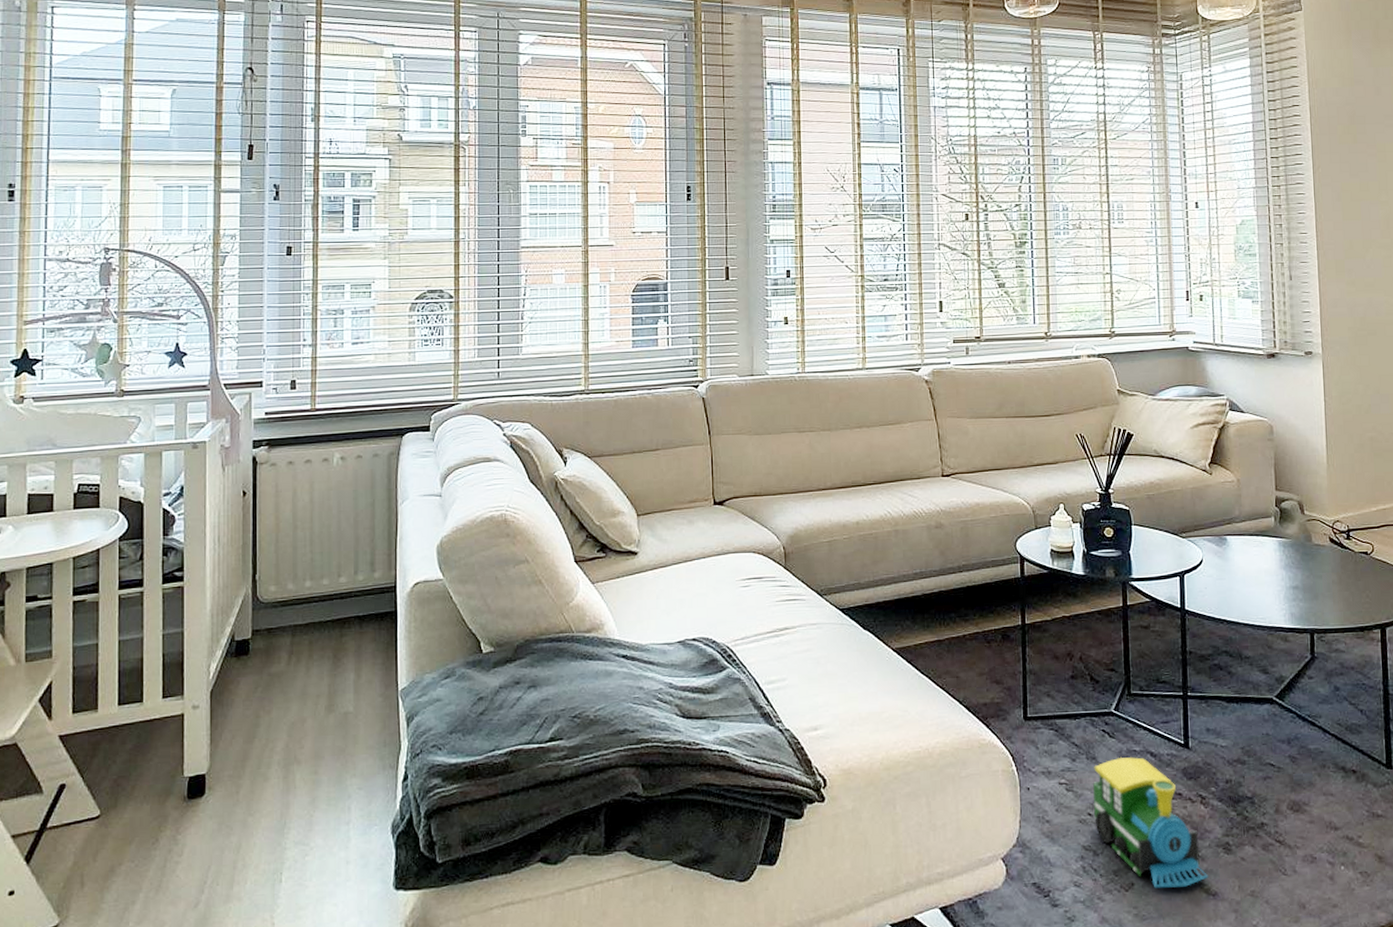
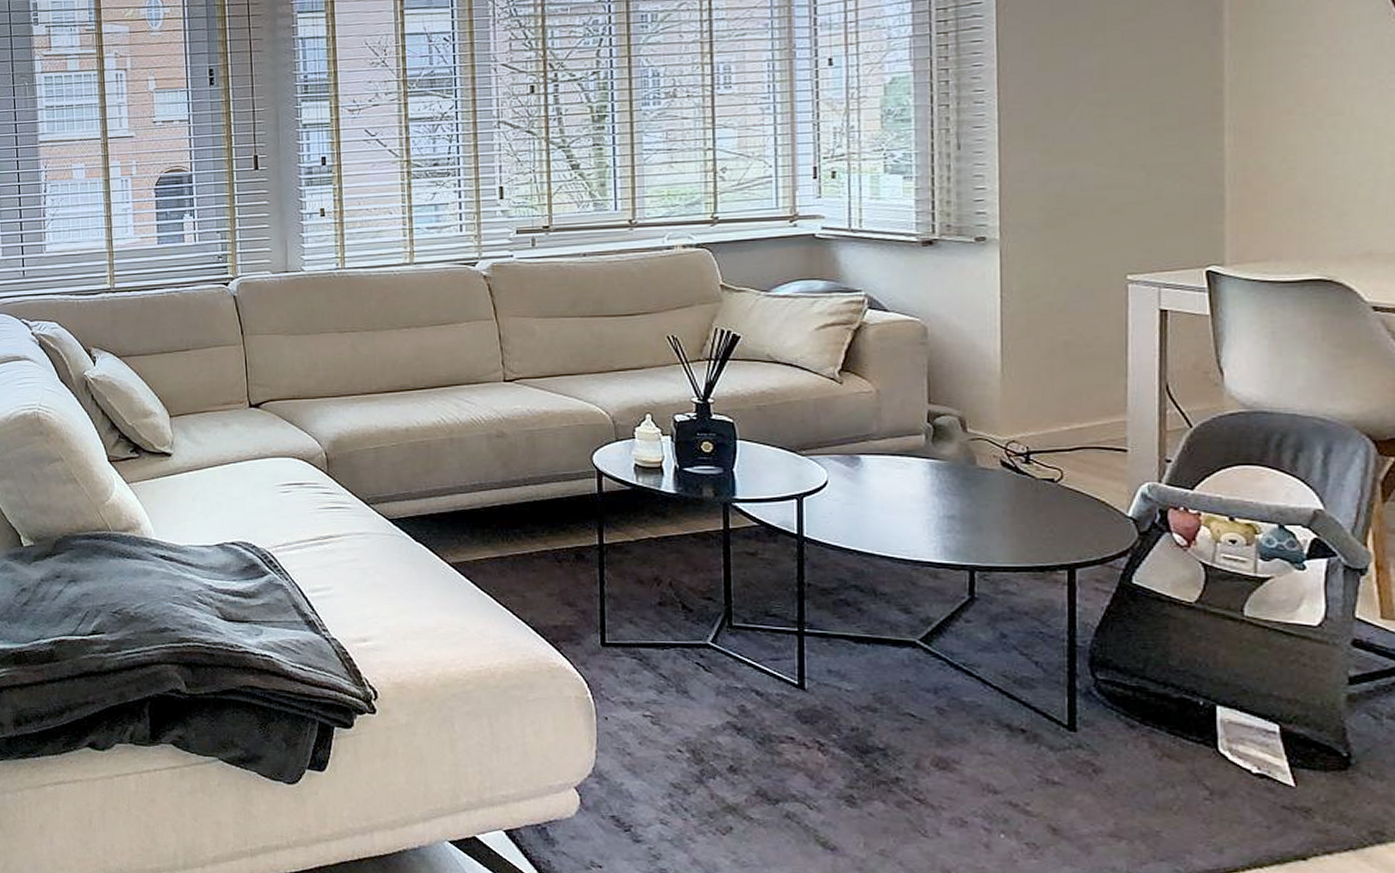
toy train: present [1093,757,1209,888] -> none [684,693,826,837]

